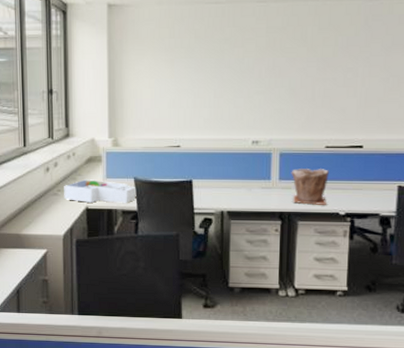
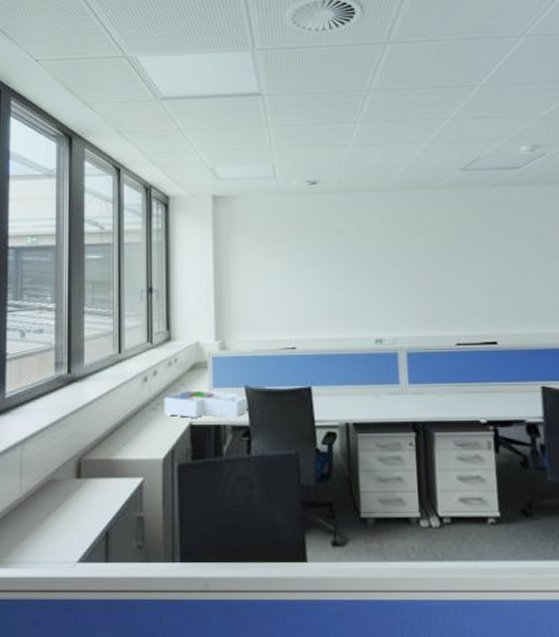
plant pot: present [291,169,329,205] -> none [421,369,464,412]

